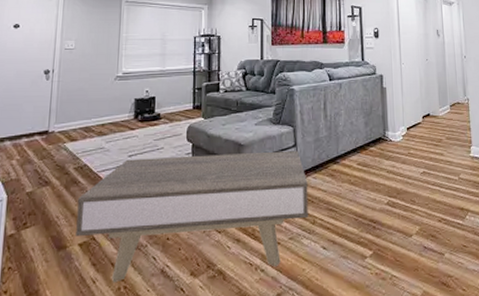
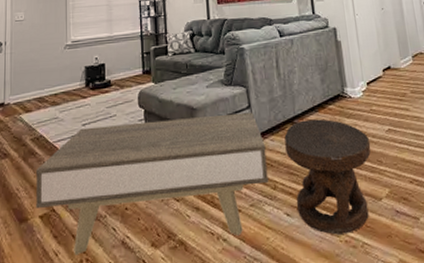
side table: none [326,159,406,268] -> present [284,119,371,235]

